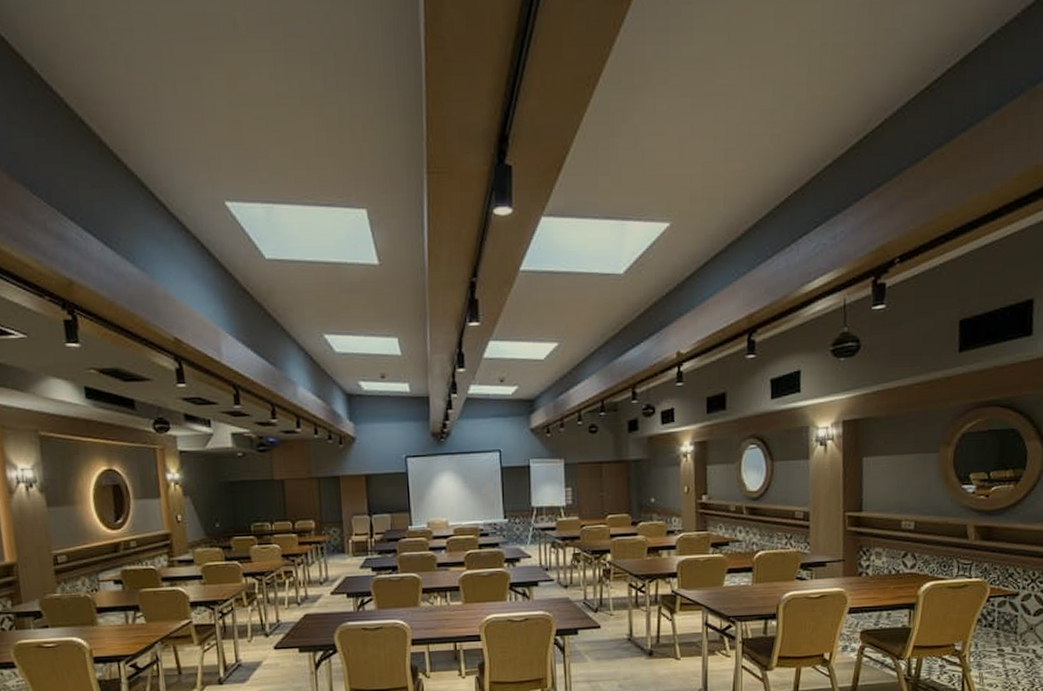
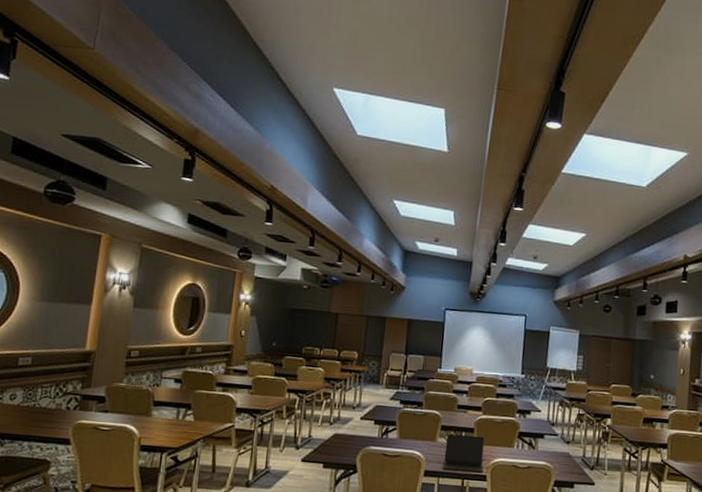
laptop: none [430,594,475,635] -> present [443,433,485,473]

